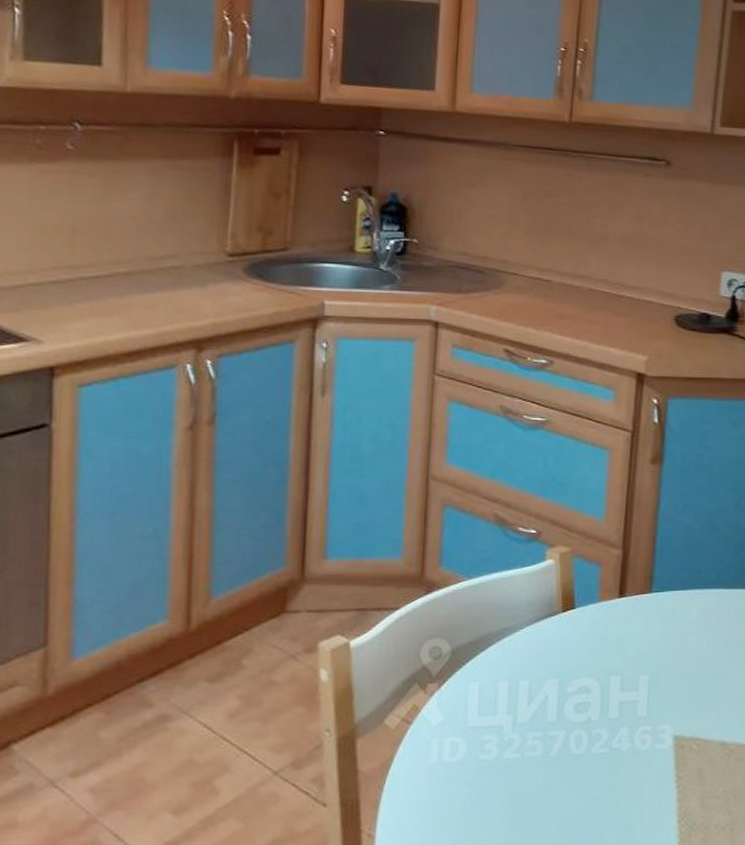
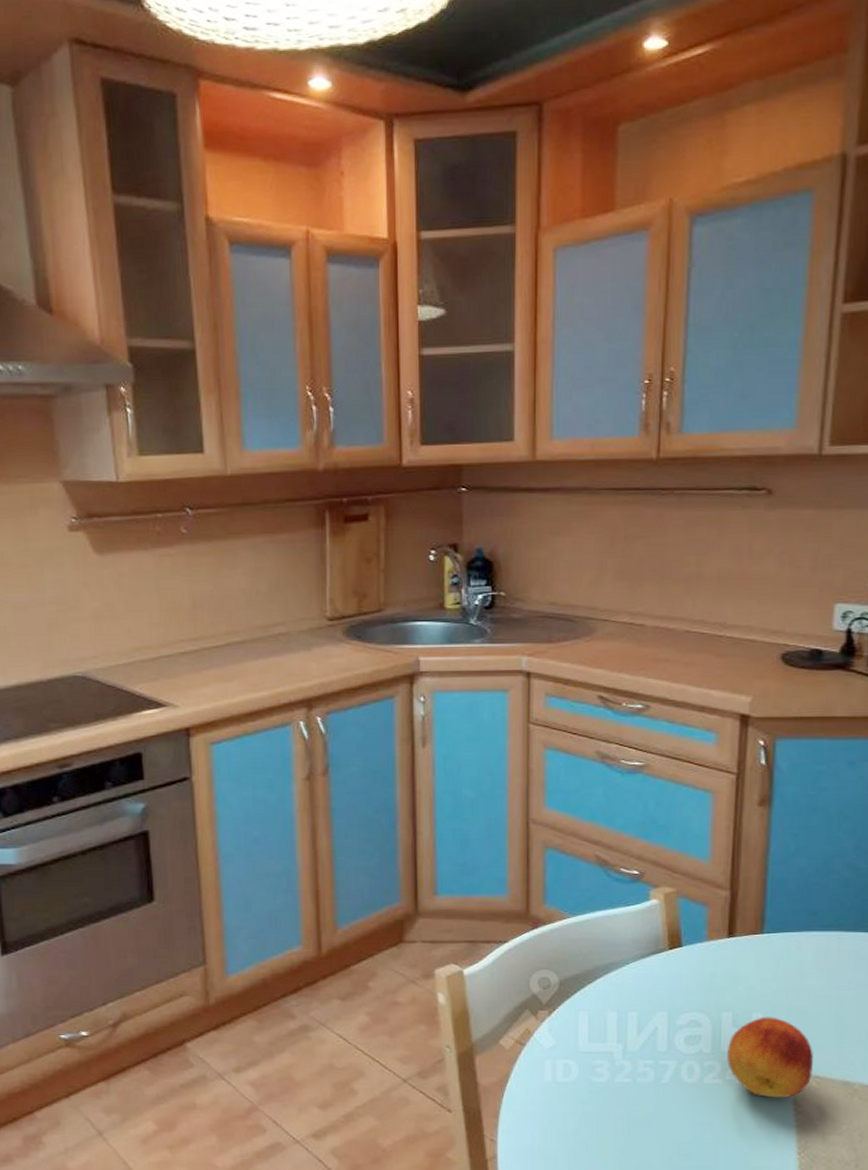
fruit: none [614,678,695,765] -> present [727,1017,814,1098]

